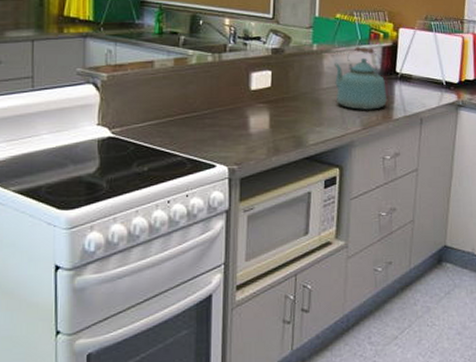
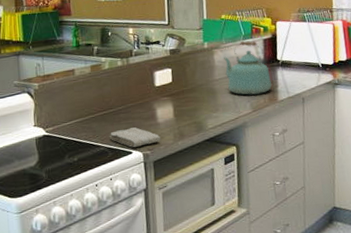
washcloth: none [189,136,251,160] -> present [109,127,160,148]

